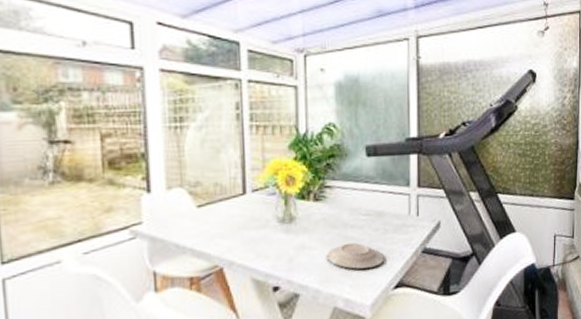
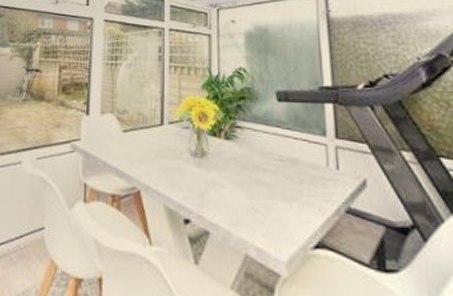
plate: present [326,242,385,270] -> none [237,187,301,219]

